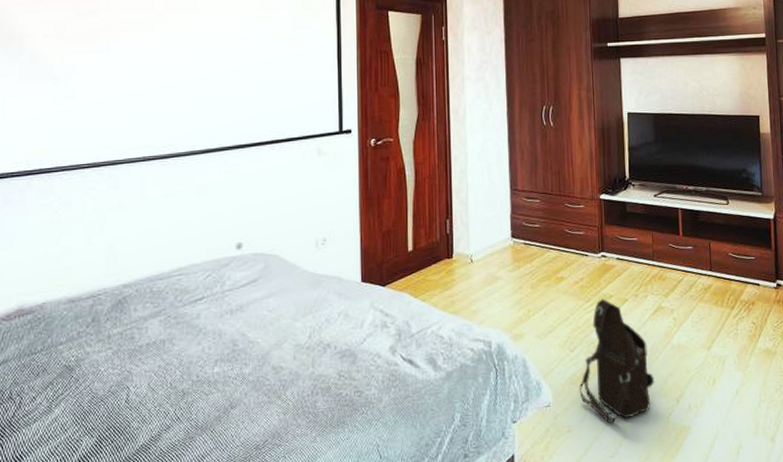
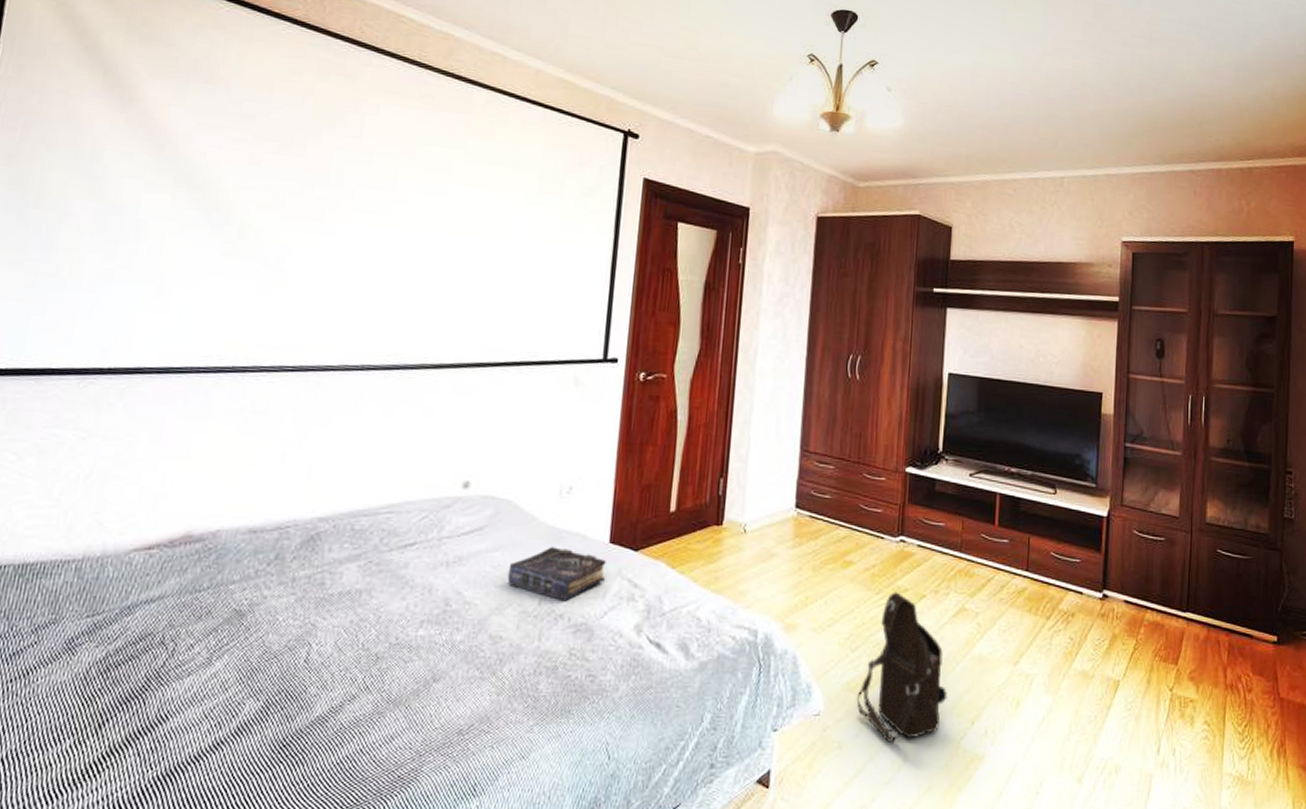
book: none [281,289,361,334] -> present [507,547,606,602]

